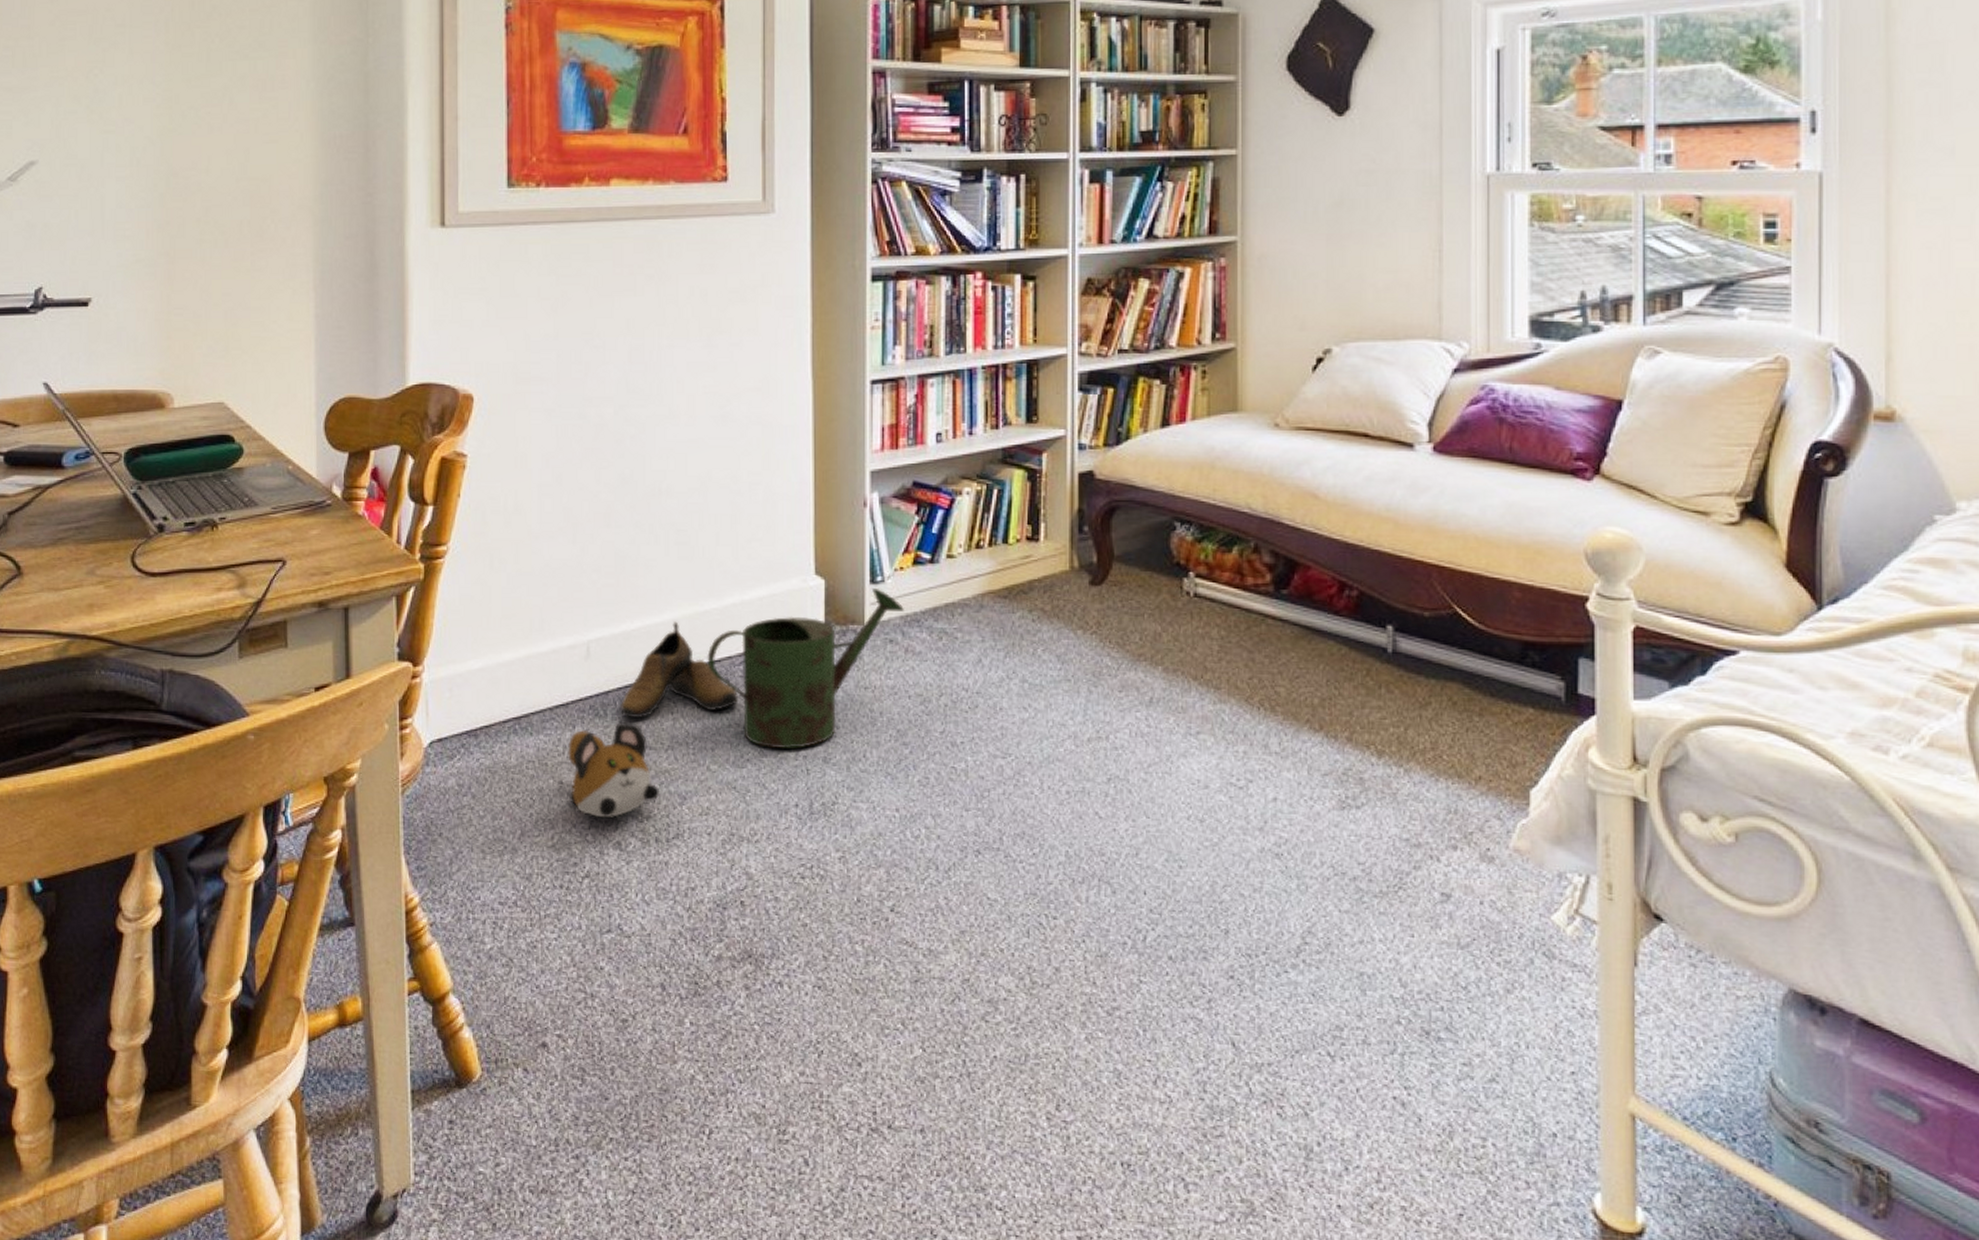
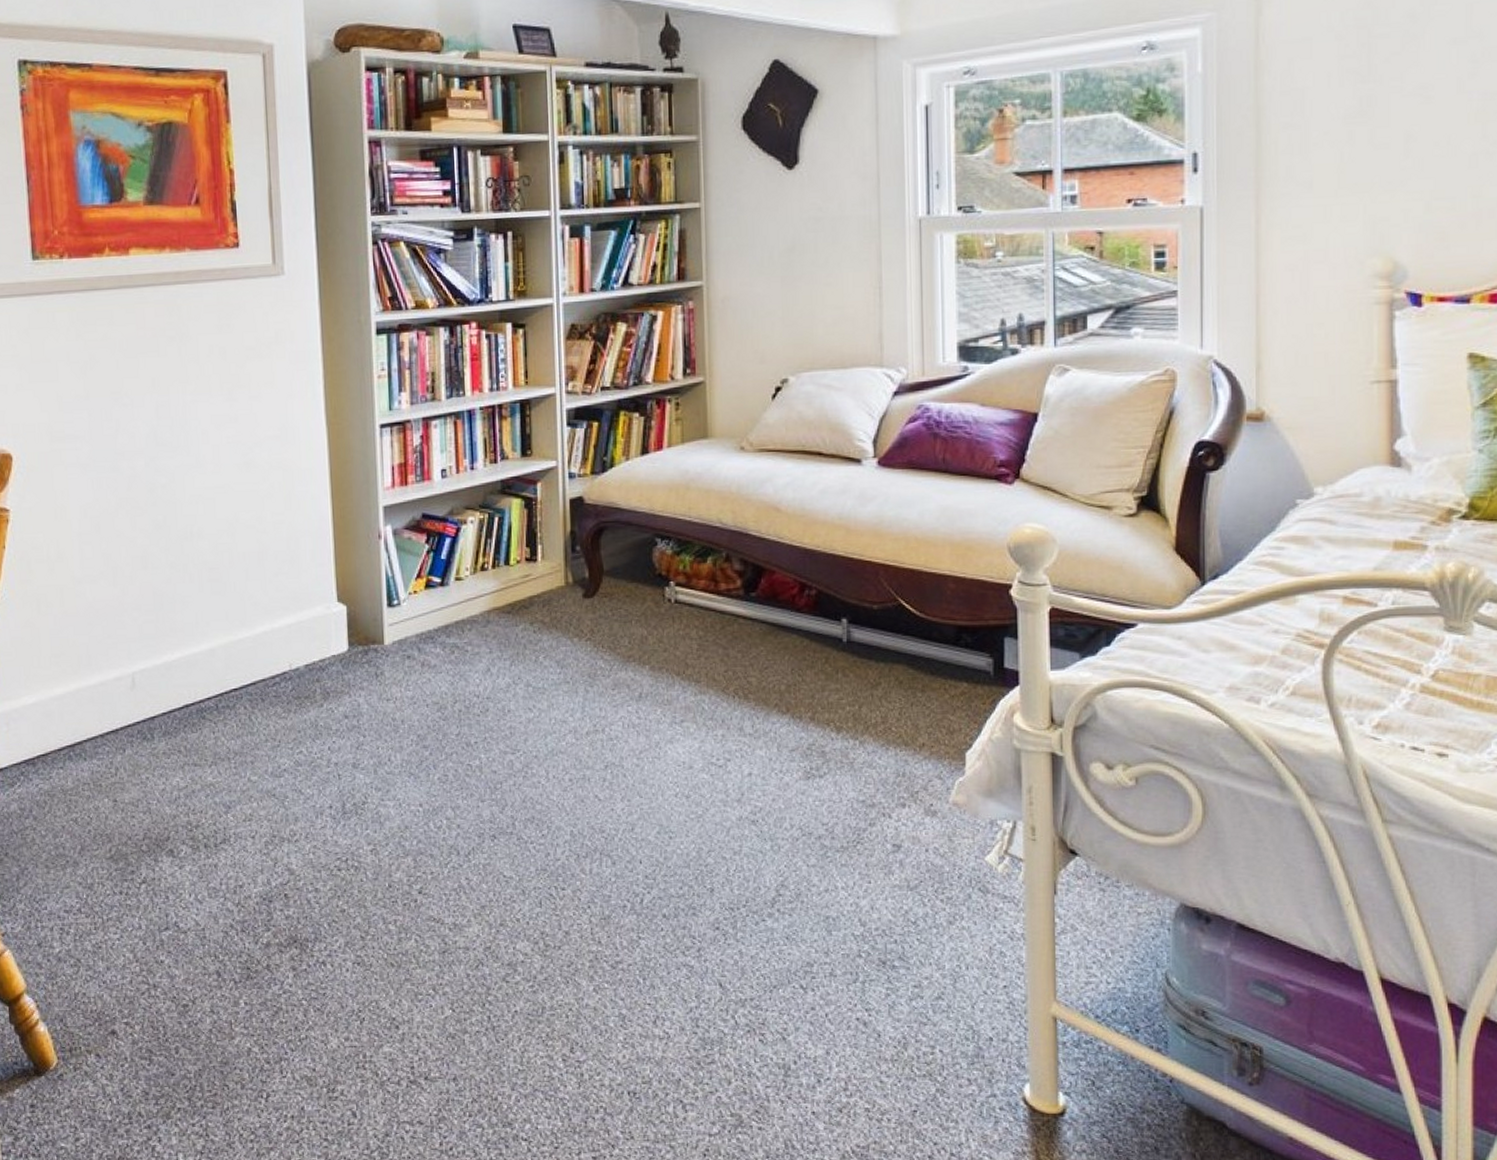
plush toy: present [568,722,659,818] -> none [119,743,206,829]
shoe: present [619,621,738,719] -> none [165,651,273,740]
watering can: present [707,589,904,749] -> none [243,611,419,759]

